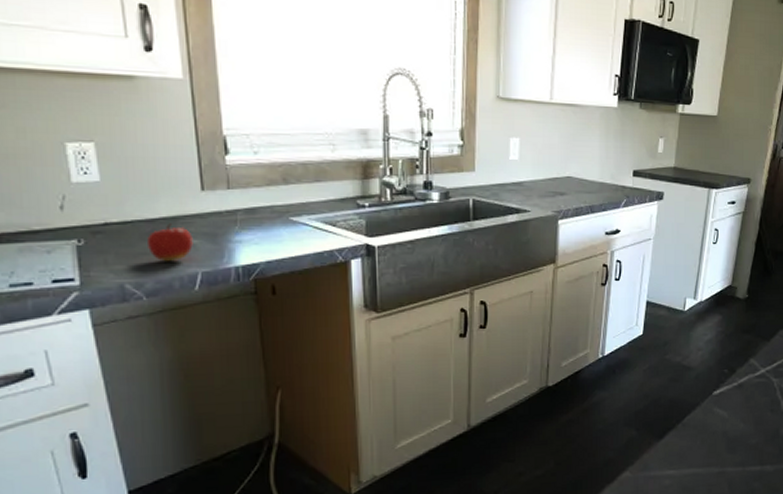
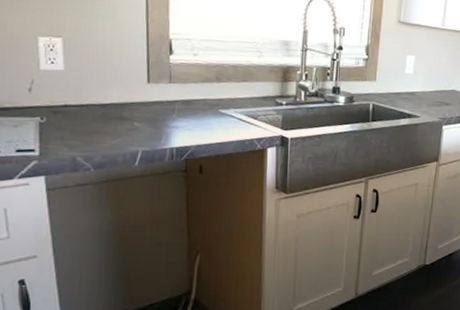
fruit: present [147,223,193,262] -> none [99,108,137,141]

